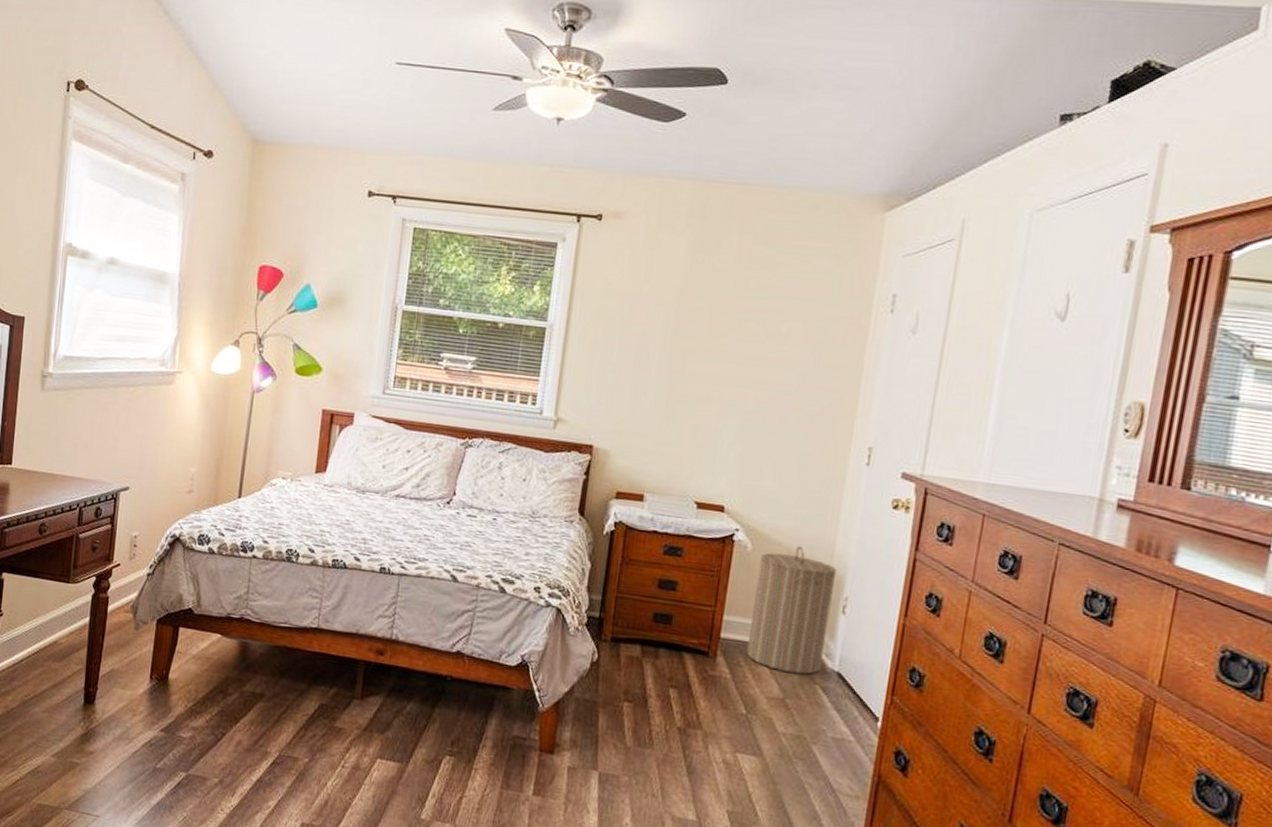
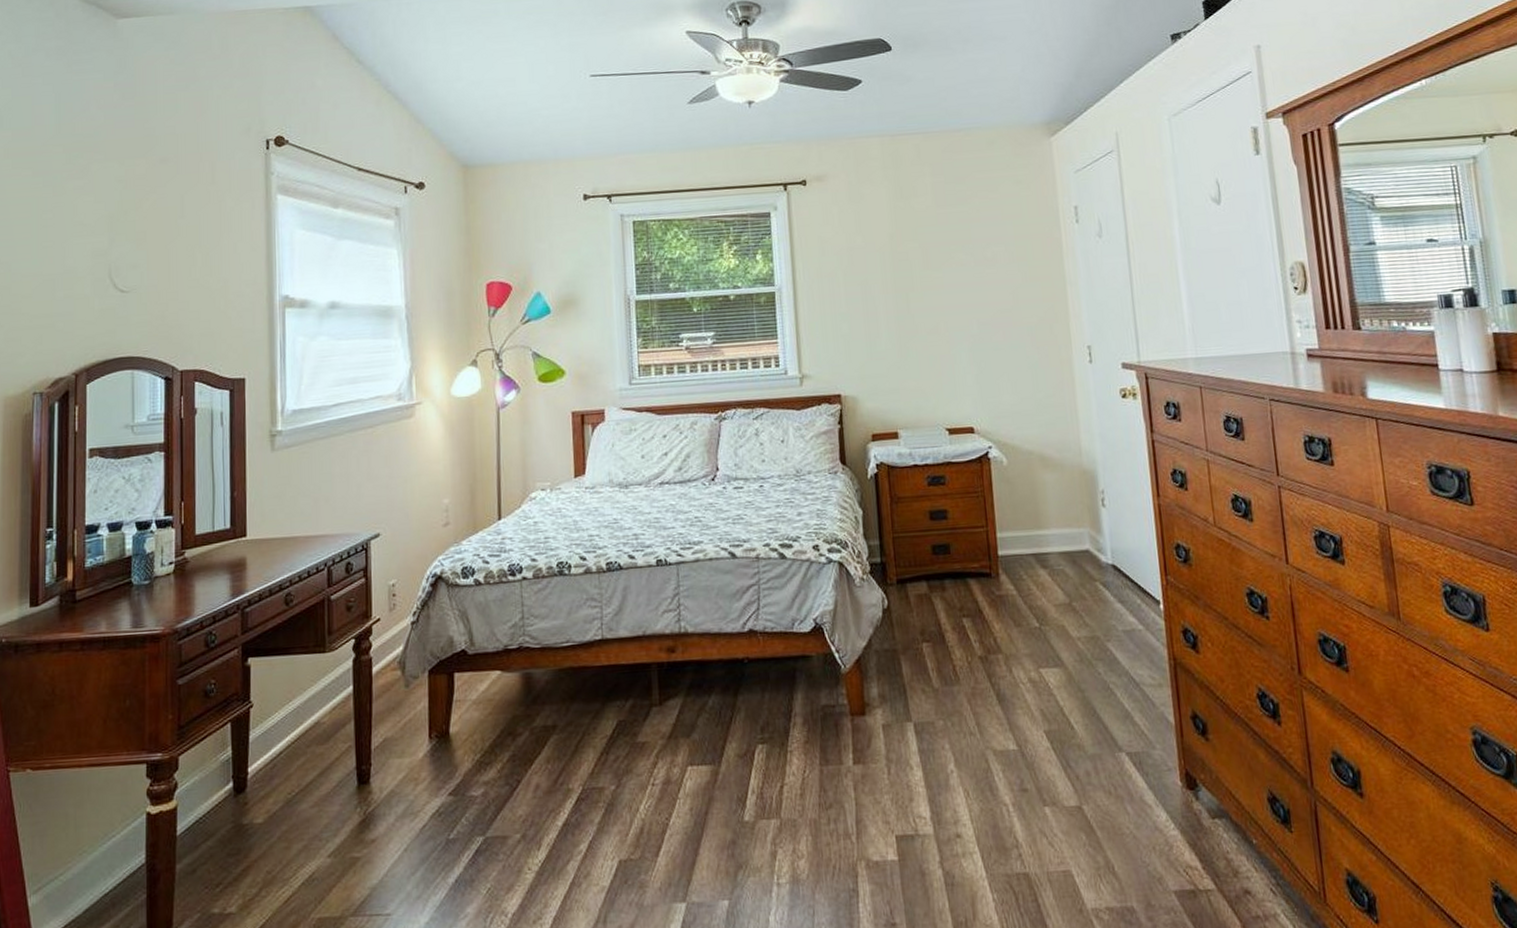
laundry hamper: present [746,545,837,675] -> none [1017,449,1096,576]

